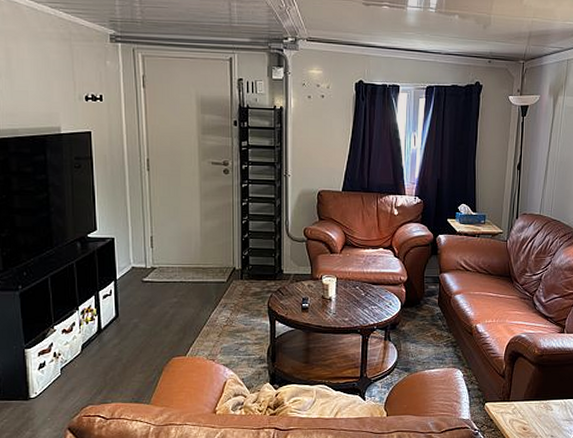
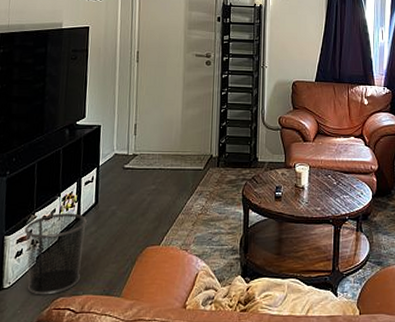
waste bin: none [45,326,109,404] -> present [24,213,87,295]

